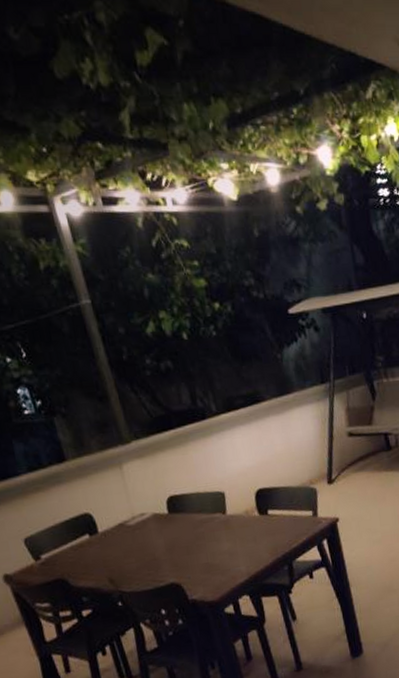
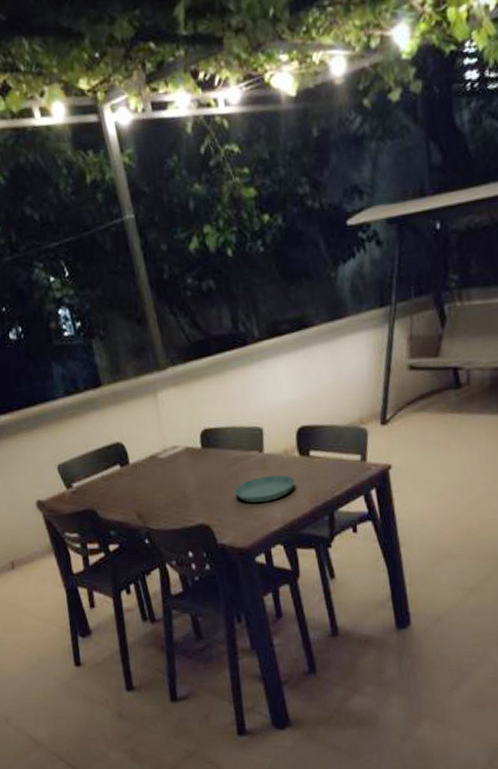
saucer: none [202,532,256,560] -> present [235,474,295,503]

